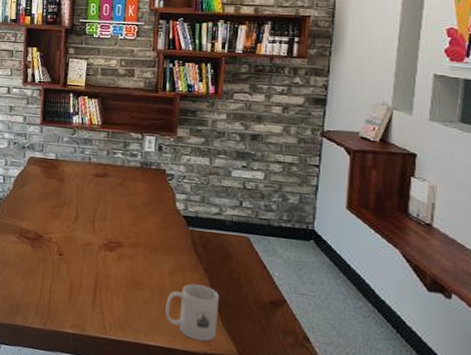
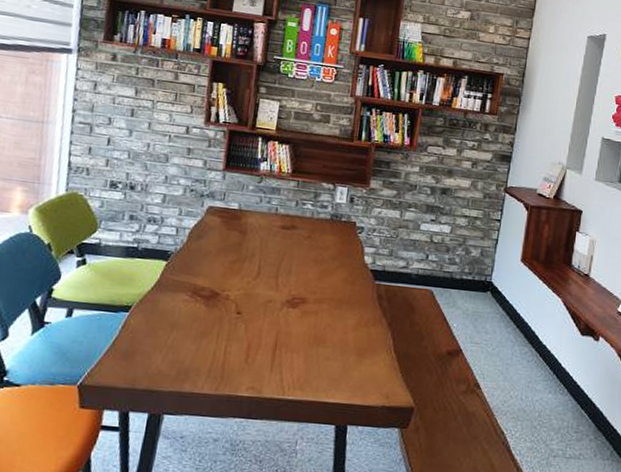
mug: present [165,283,219,342] -> none [346,338,400,395]

